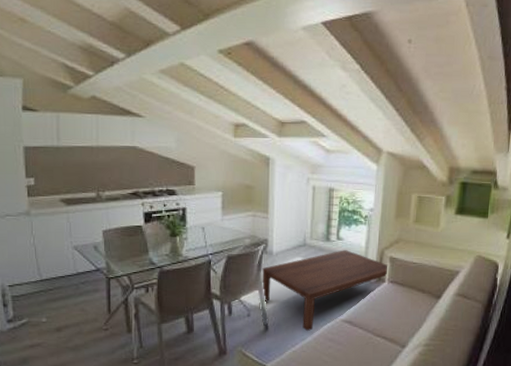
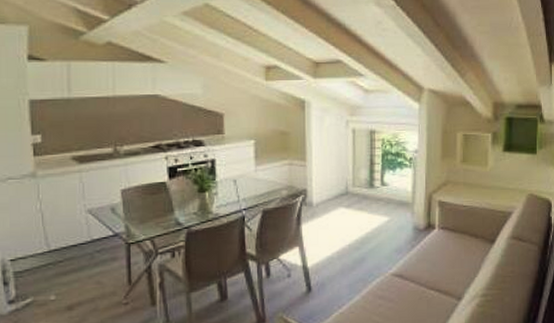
coffee table: present [262,250,388,332] -> none [302,196,438,290]

